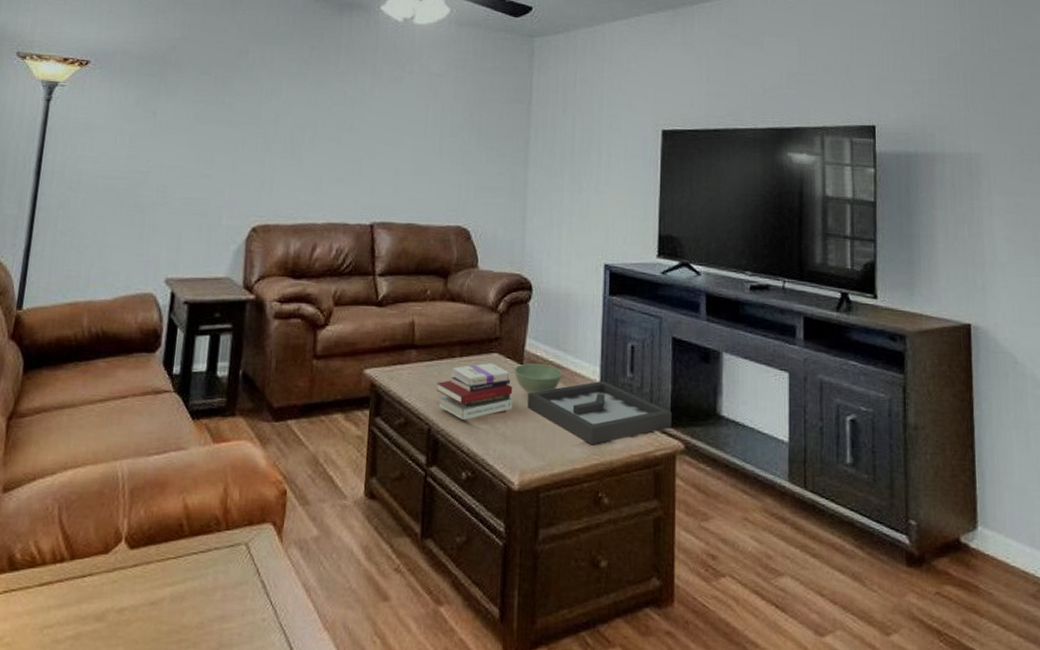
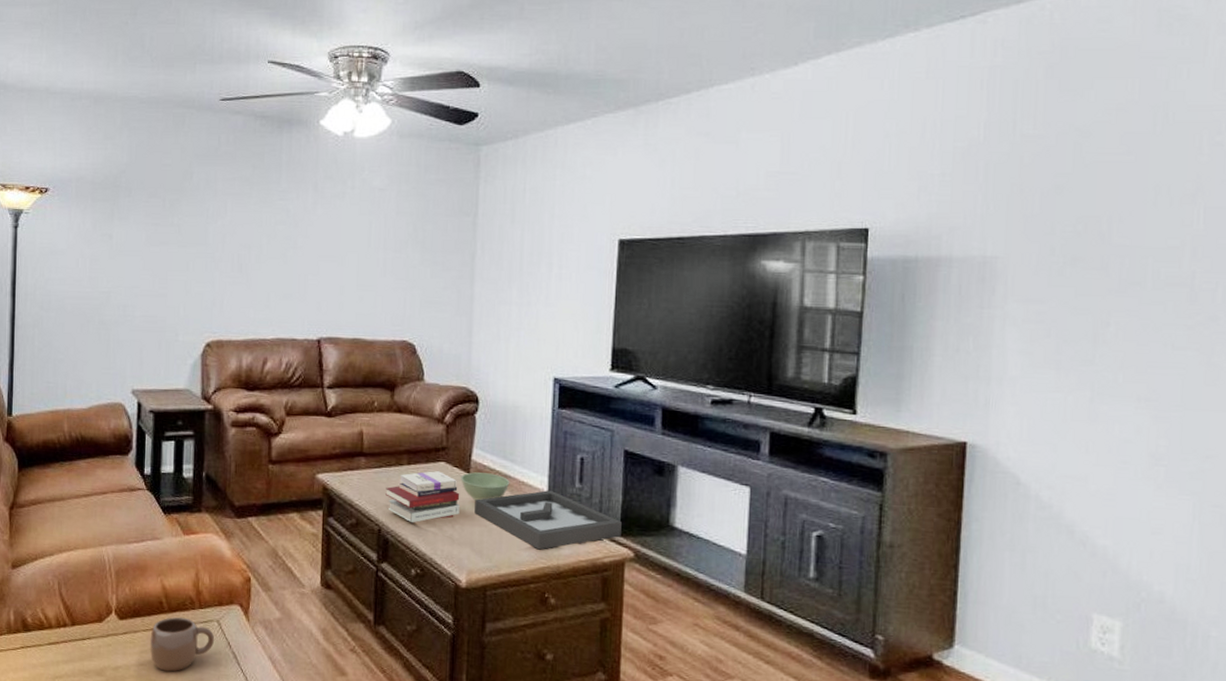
mug: none [163,541,242,610] -> present [149,617,215,672]

